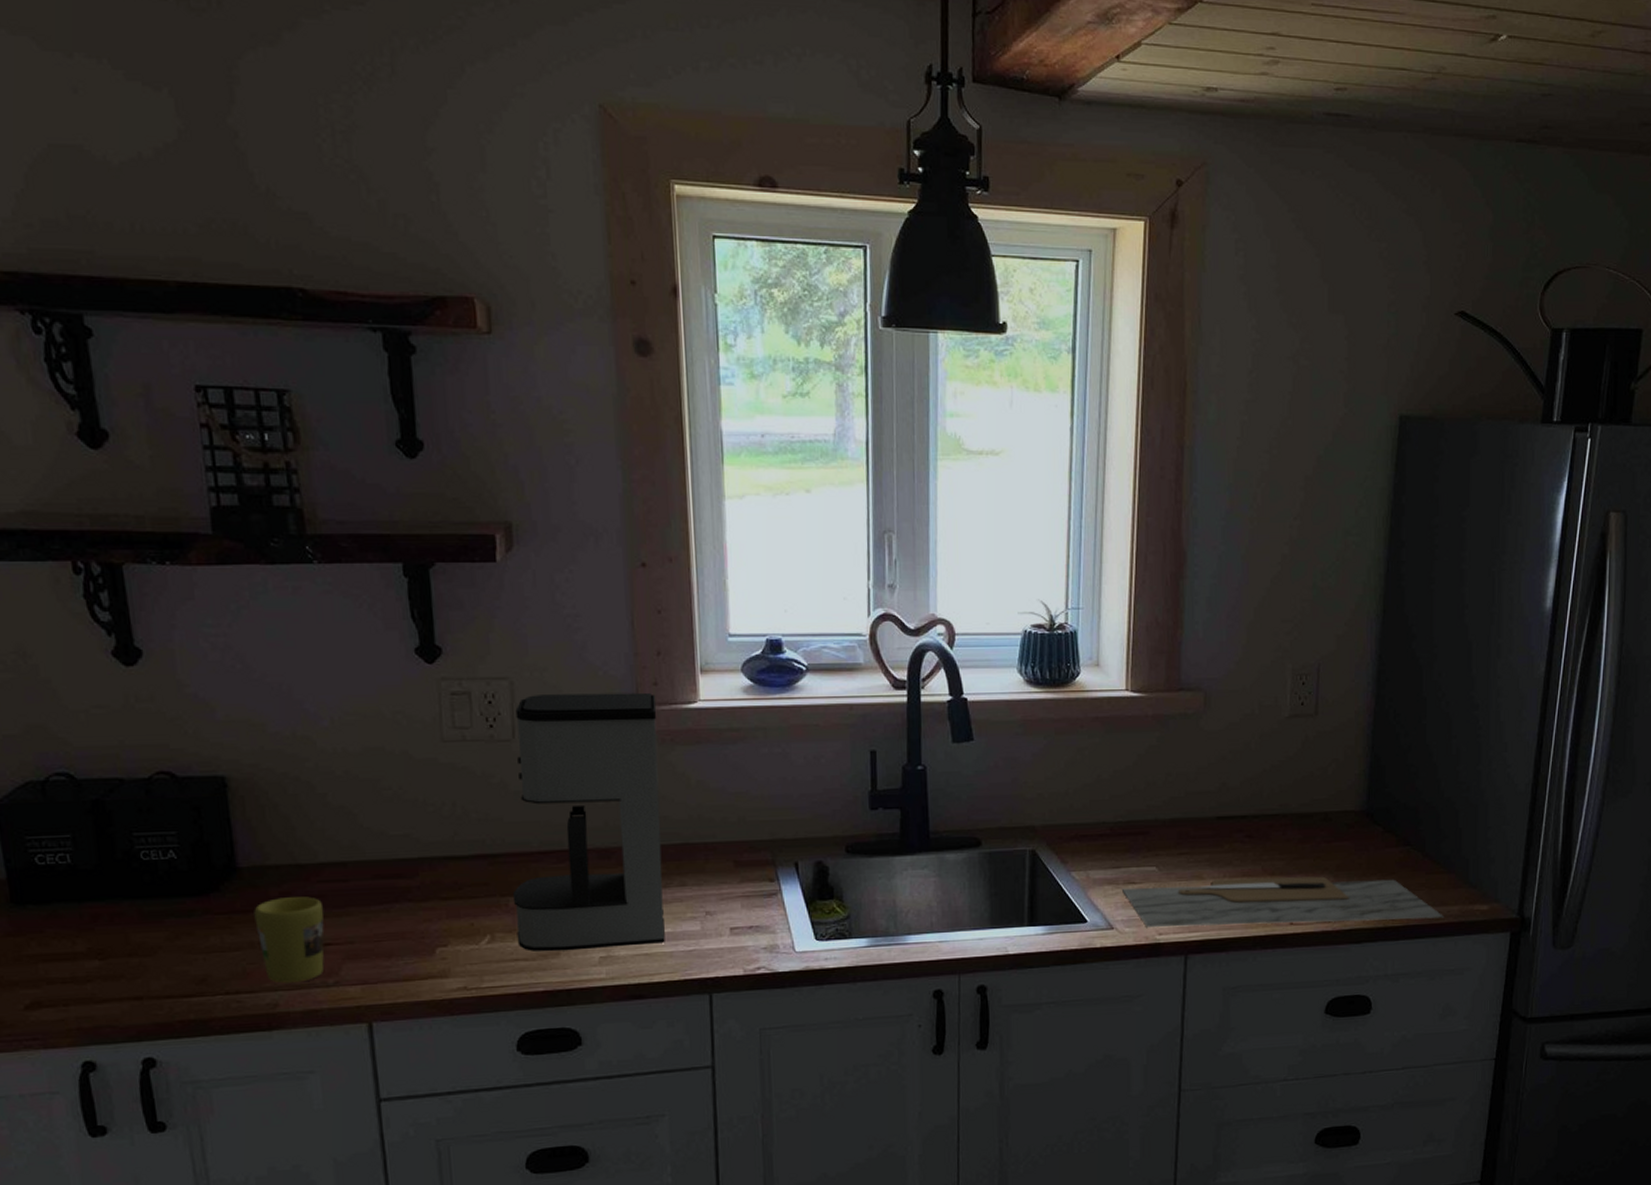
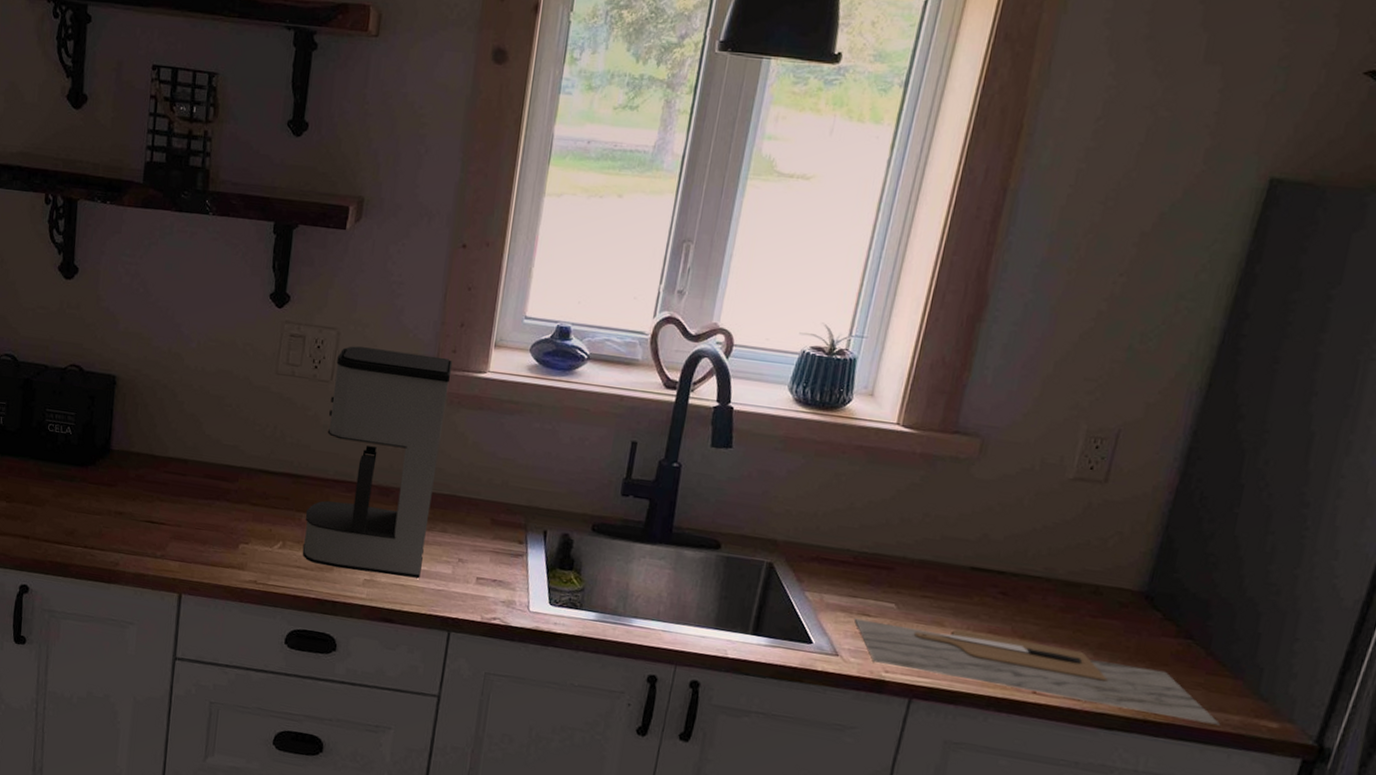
mug: present [254,896,324,984] -> none [115,479,164,550]

